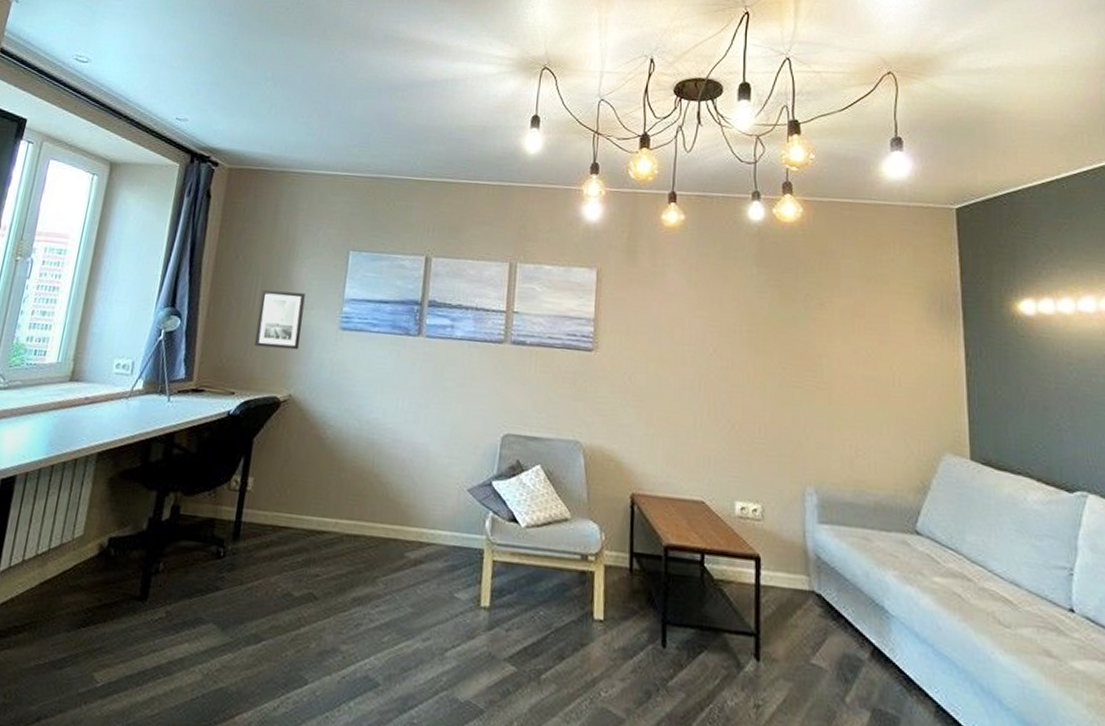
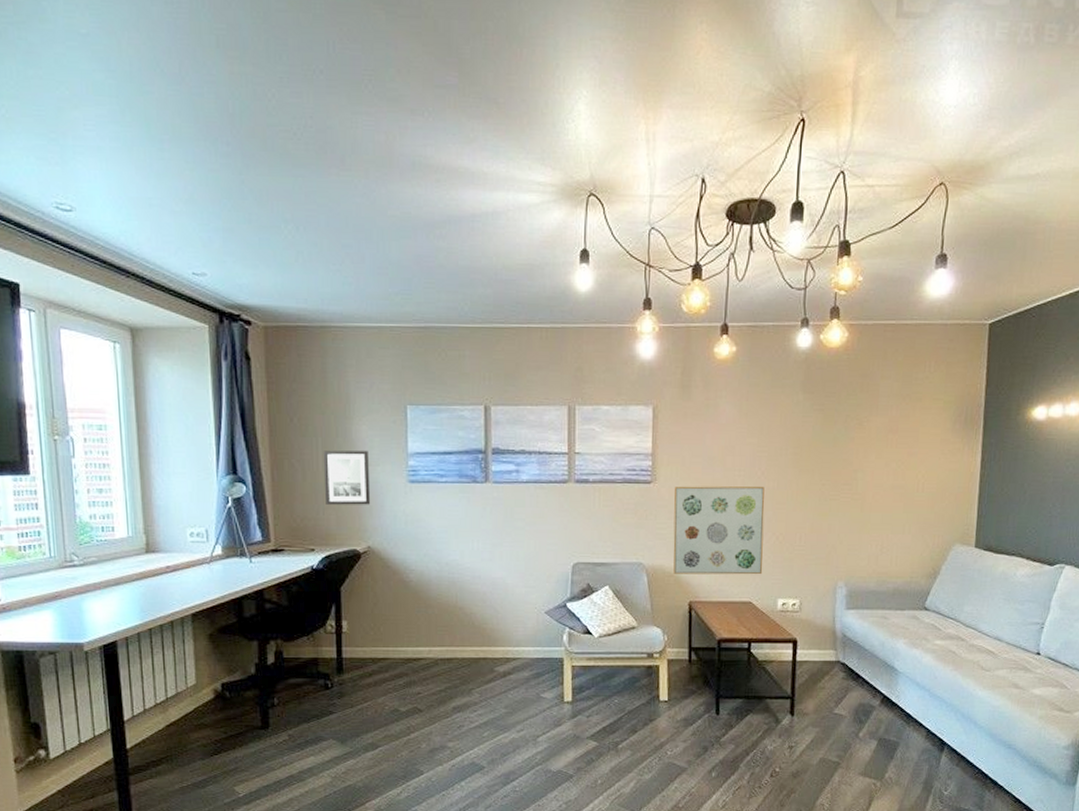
wall art: none [614,357,718,469] -> present [673,486,765,575]

